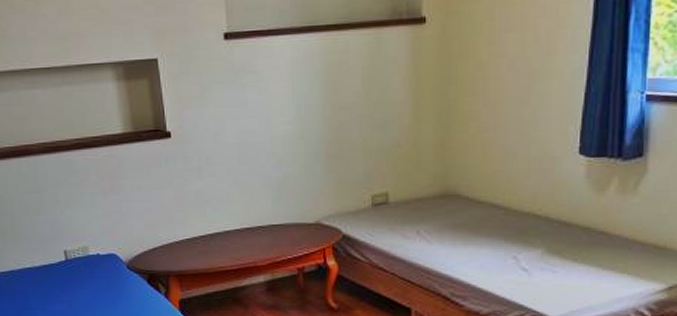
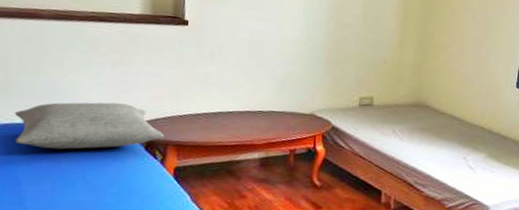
pillow: none [24,235,164,291] -> present [14,102,164,150]

